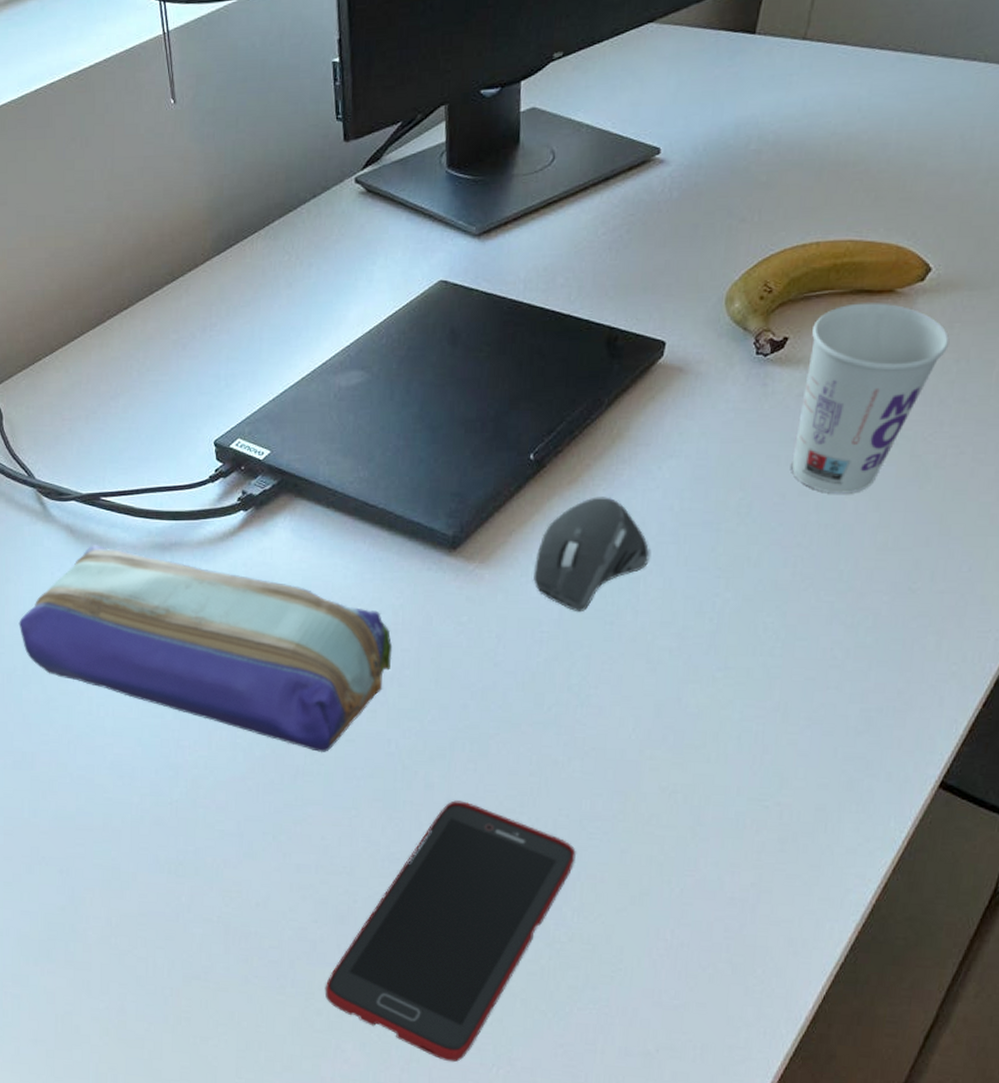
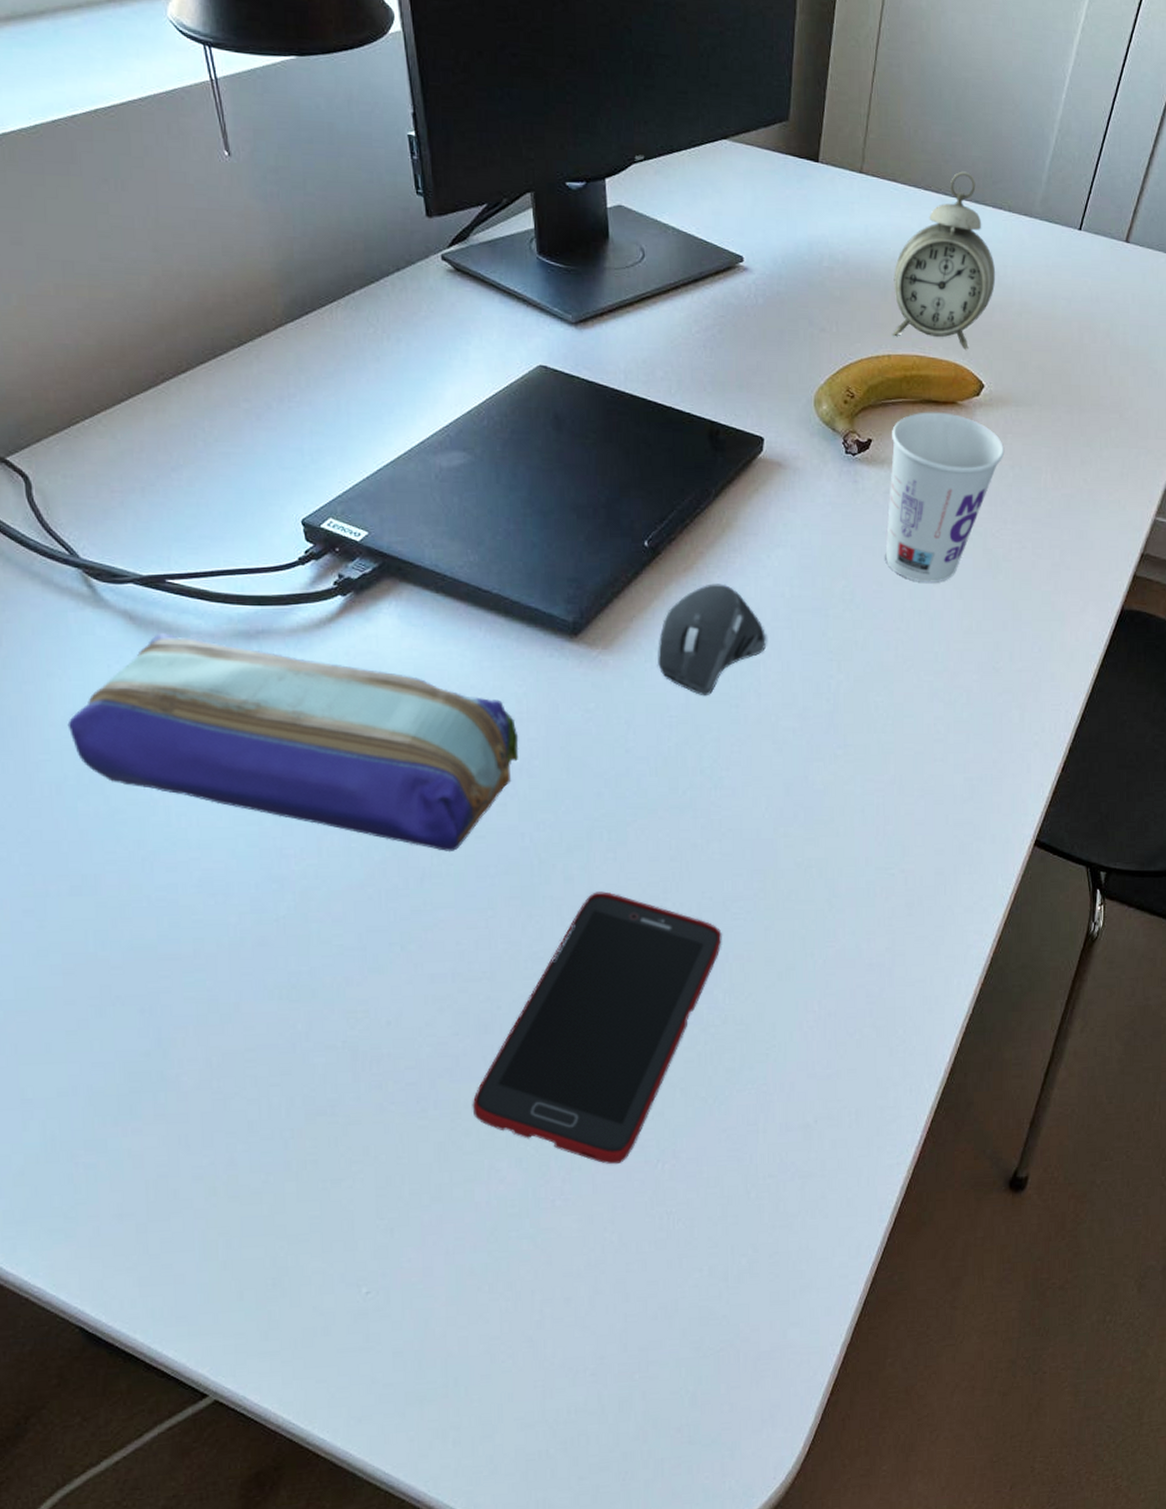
alarm clock: none [823,21,960,229] -> present [891,171,996,350]

